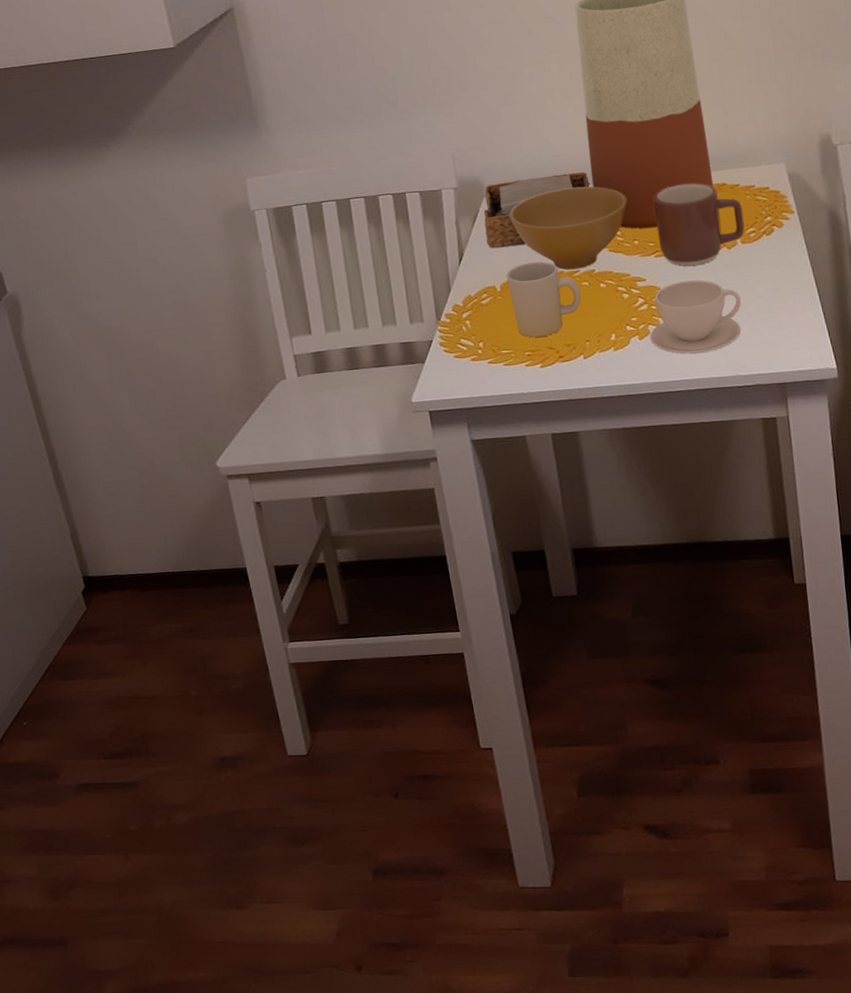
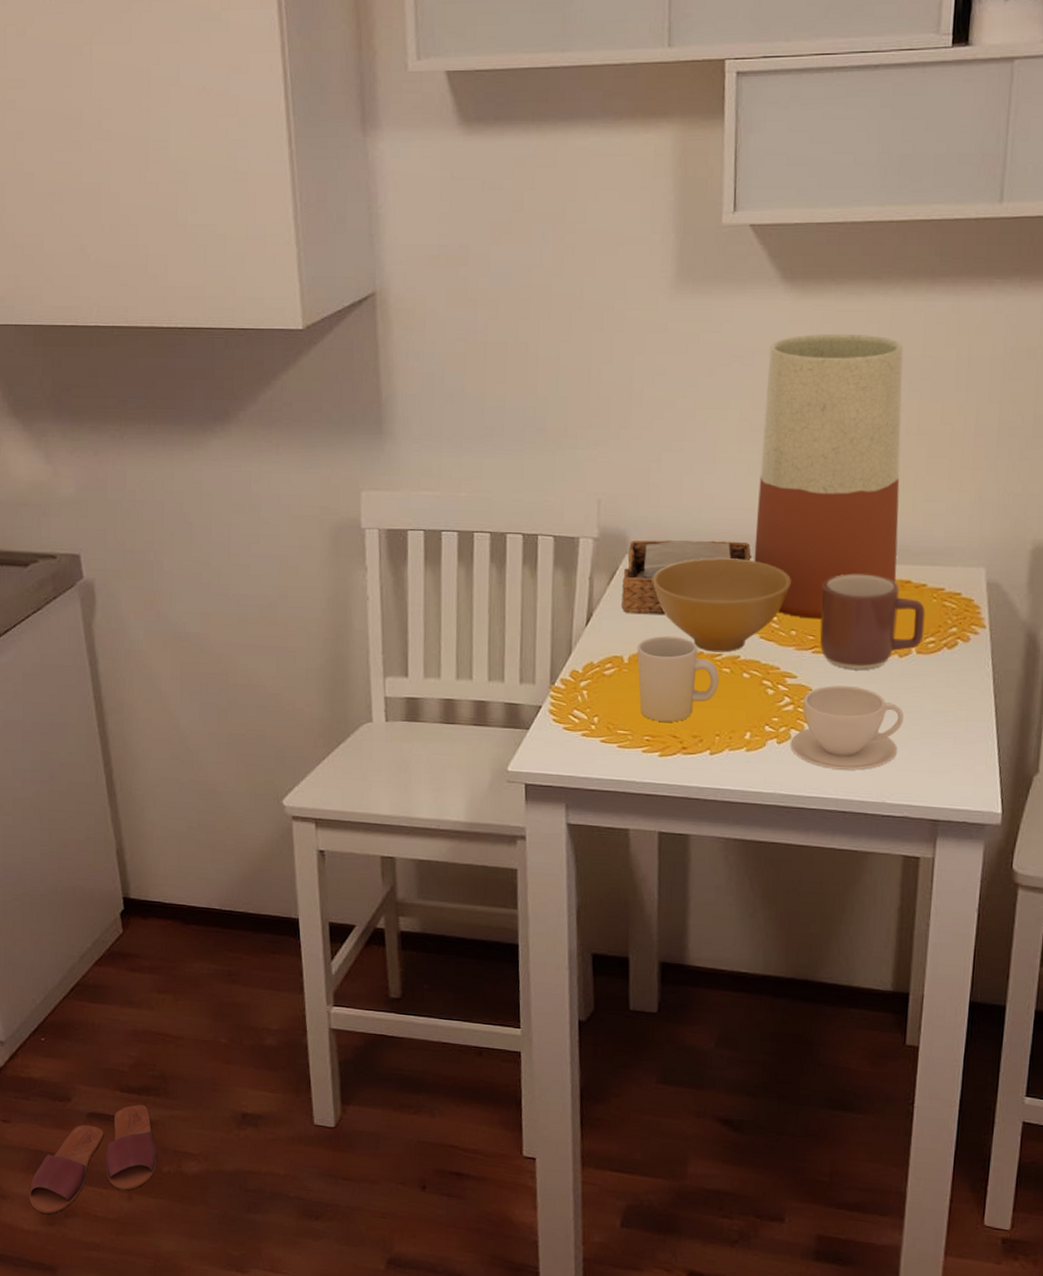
slippers: none [31,768,149,890] -> present [29,1104,158,1214]

